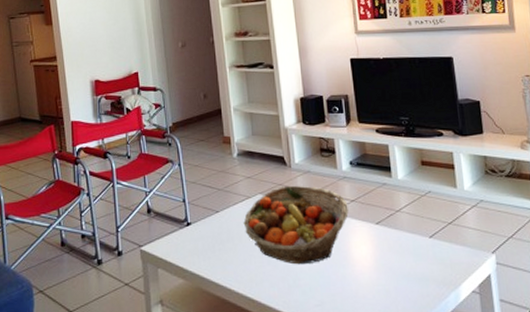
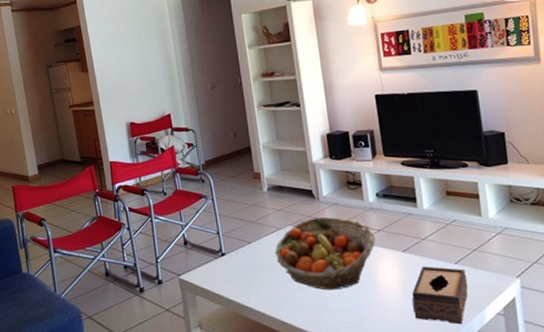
tissue box: none [385,239,443,303] -> present [411,266,469,325]

